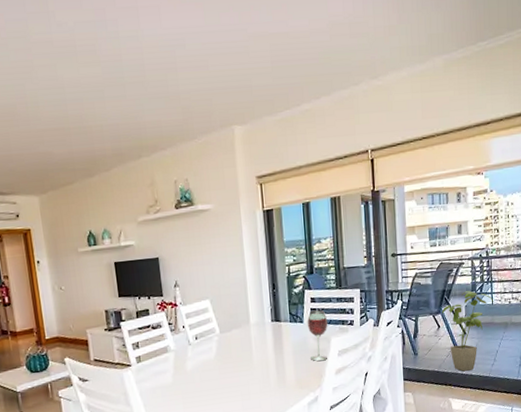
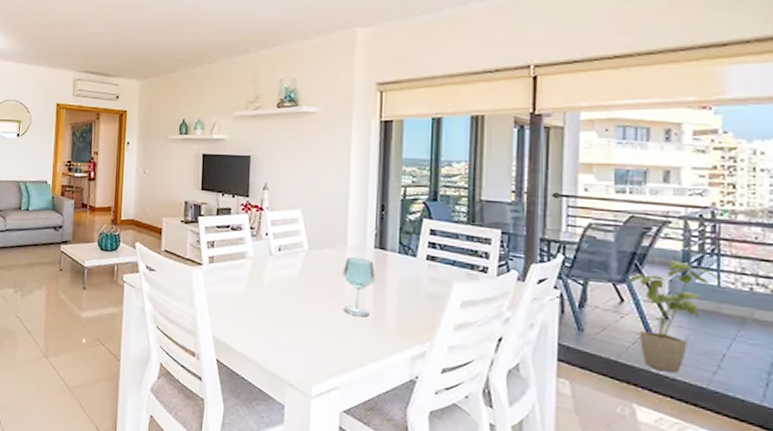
wine glass: none [249,332,275,381] -> present [342,257,376,317]
wineglass: present [307,309,328,362] -> none [421,244,451,310]

